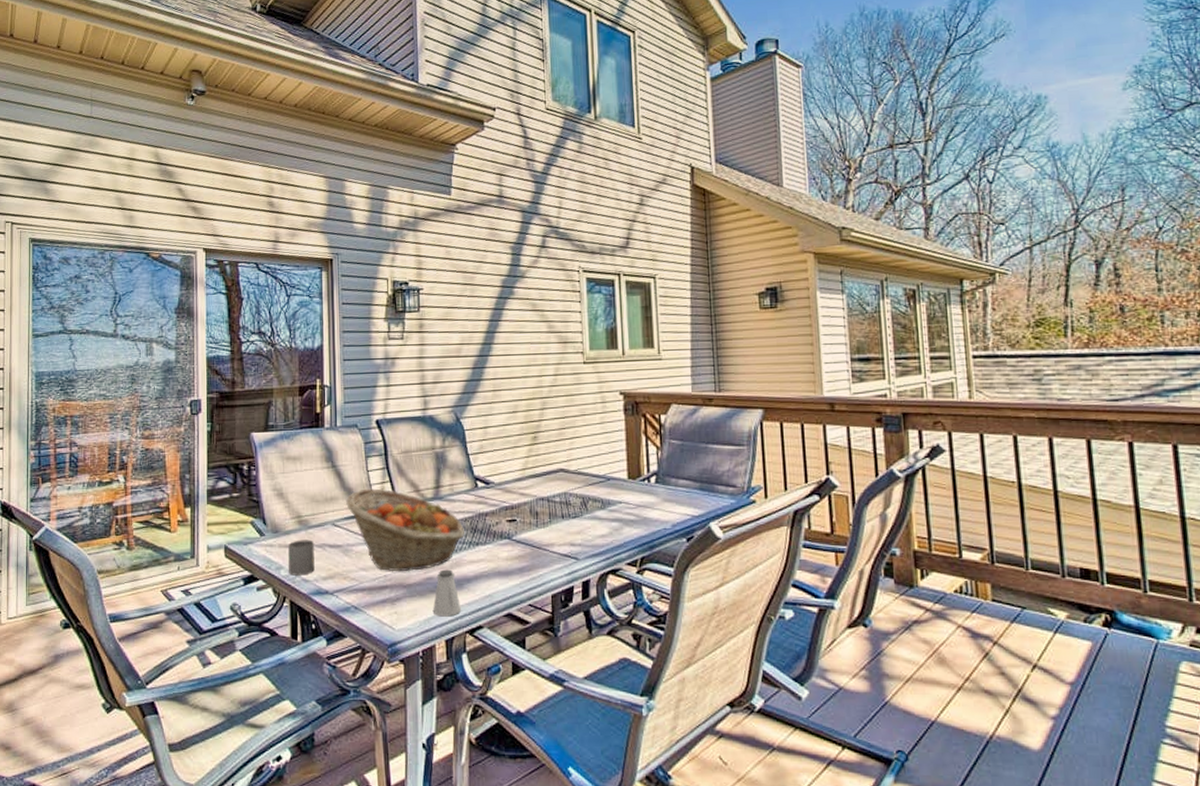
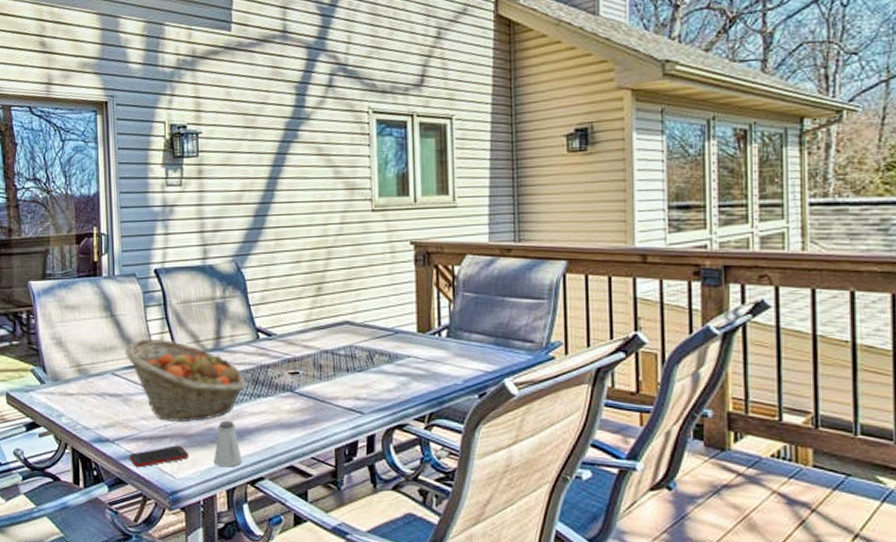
mug: present [288,539,315,576] -> none [69,388,95,423]
cell phone: none [348,596,408,620] -> present [129,445,189,468]

